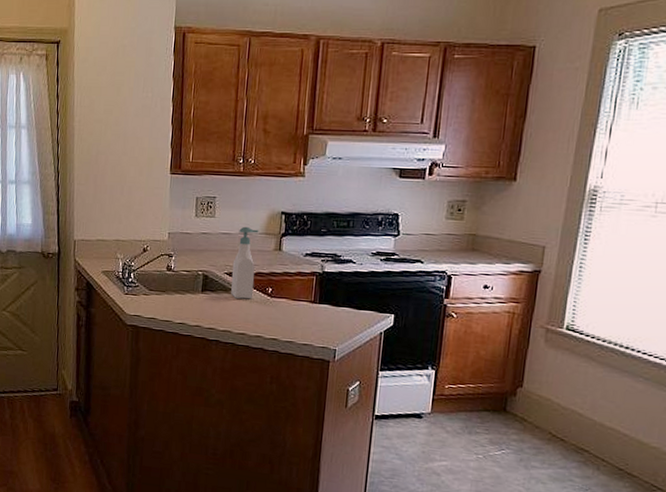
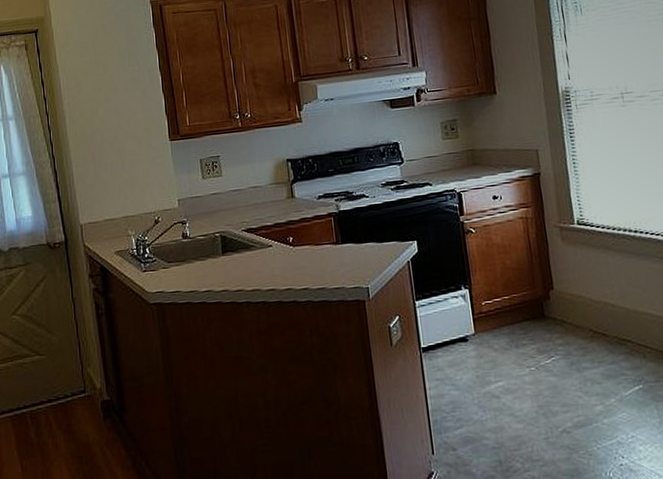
soap bottle: present [231,226,259,300] -> none [248,179,276,254]

